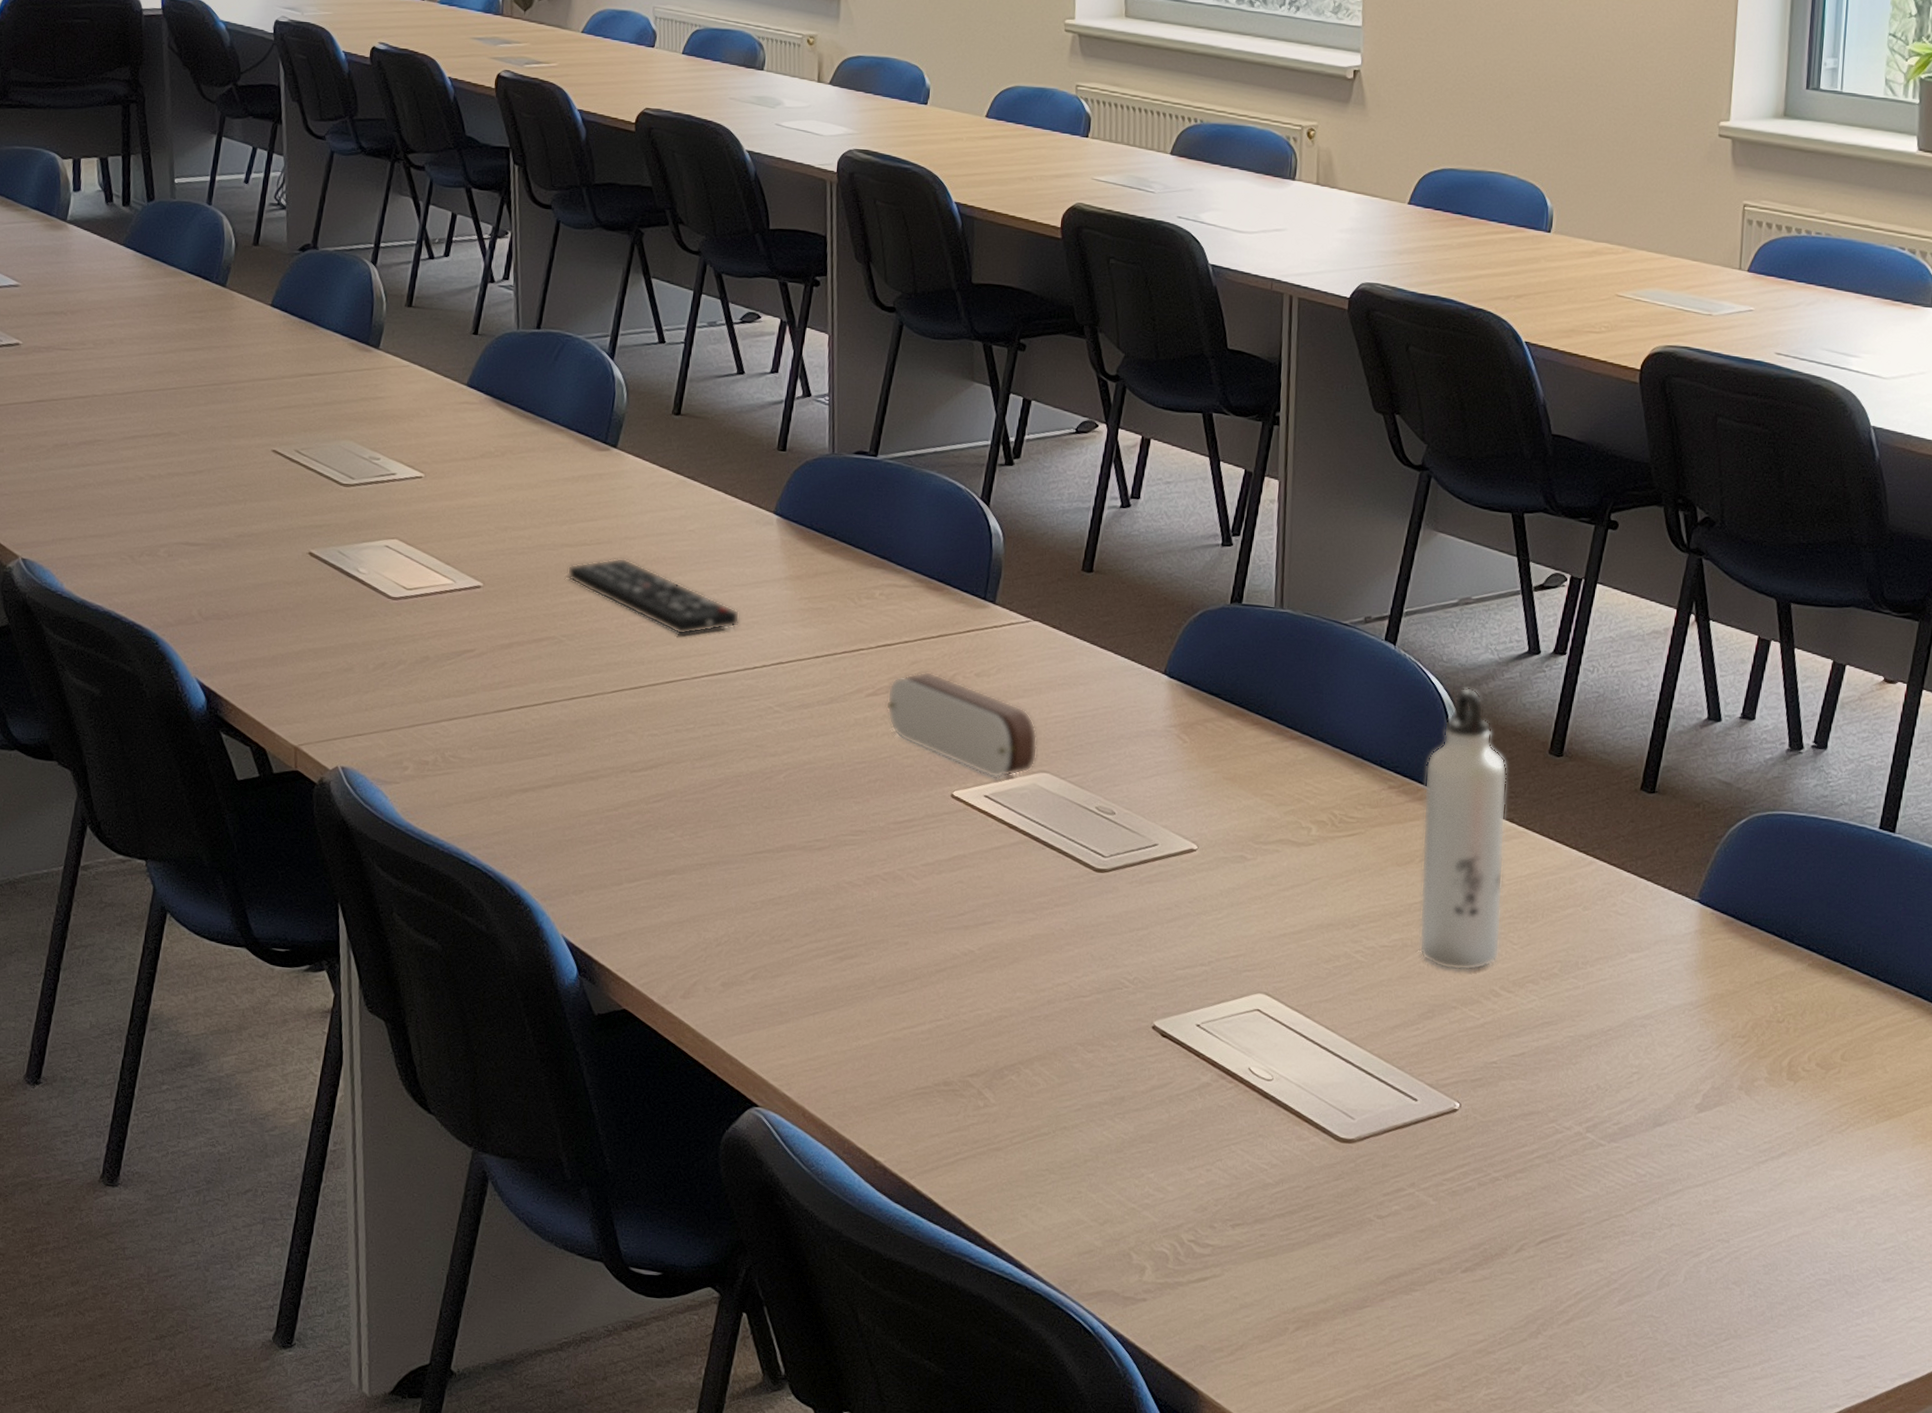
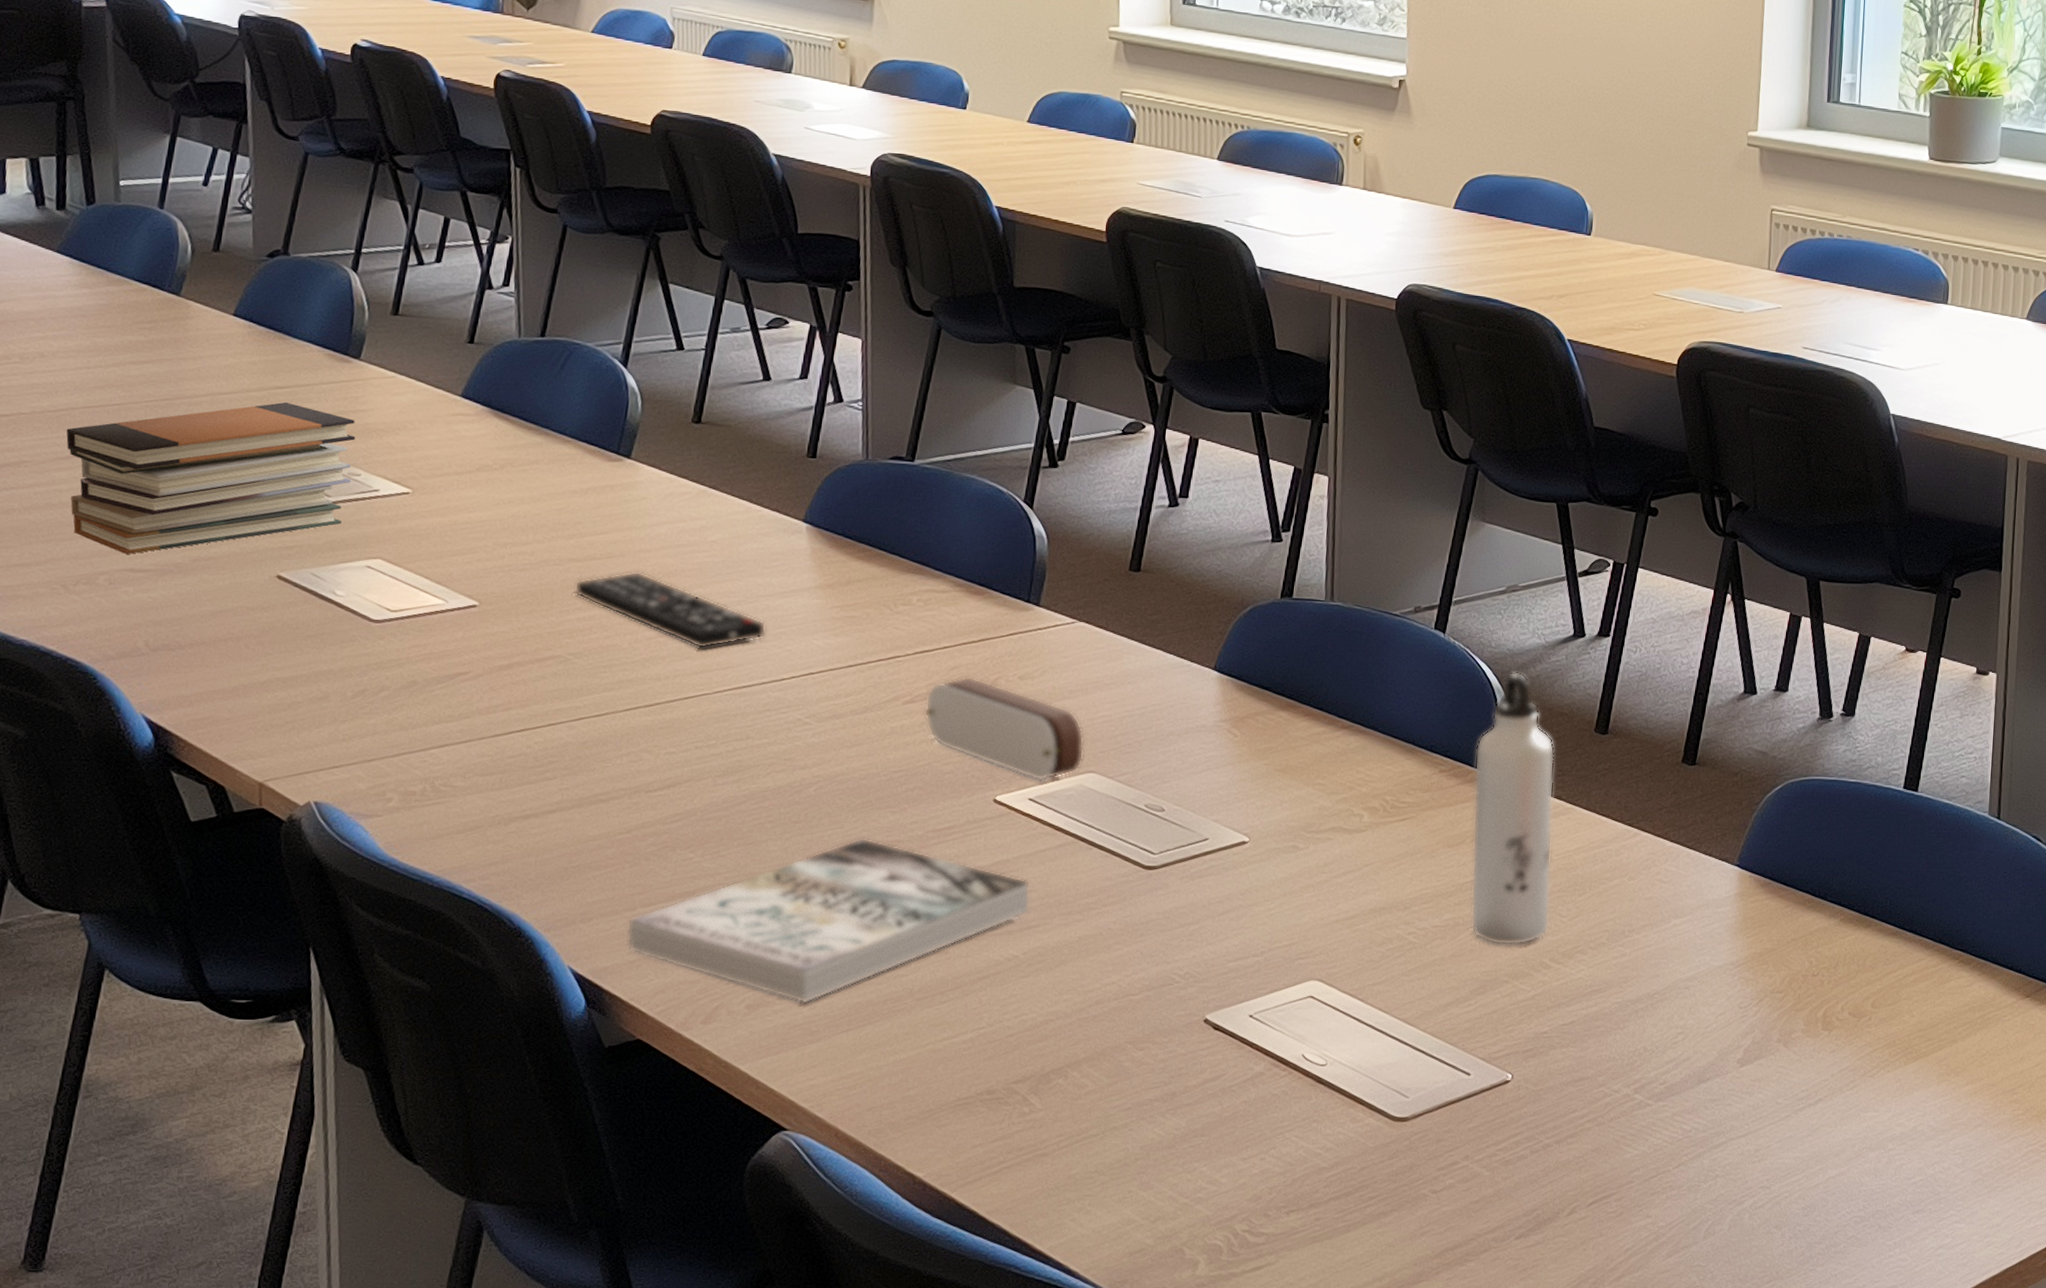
book stack: none [131,388,376,529] -> present [66,402,356,554]
book: none [613,826,986,985] -> present [626,837,1031,1004]

